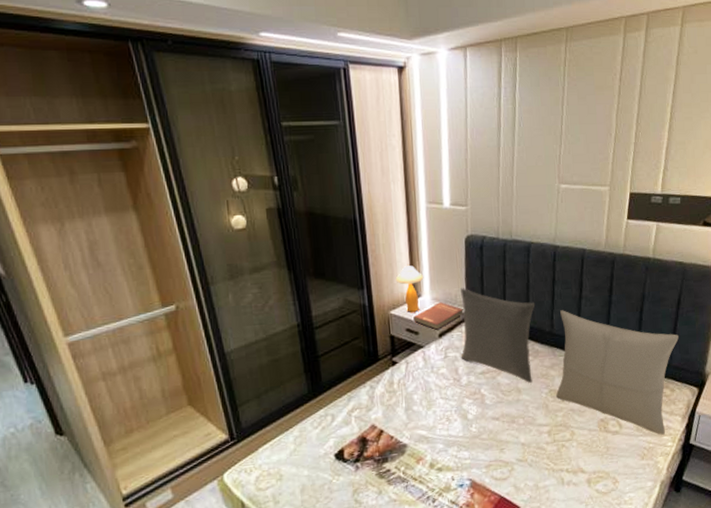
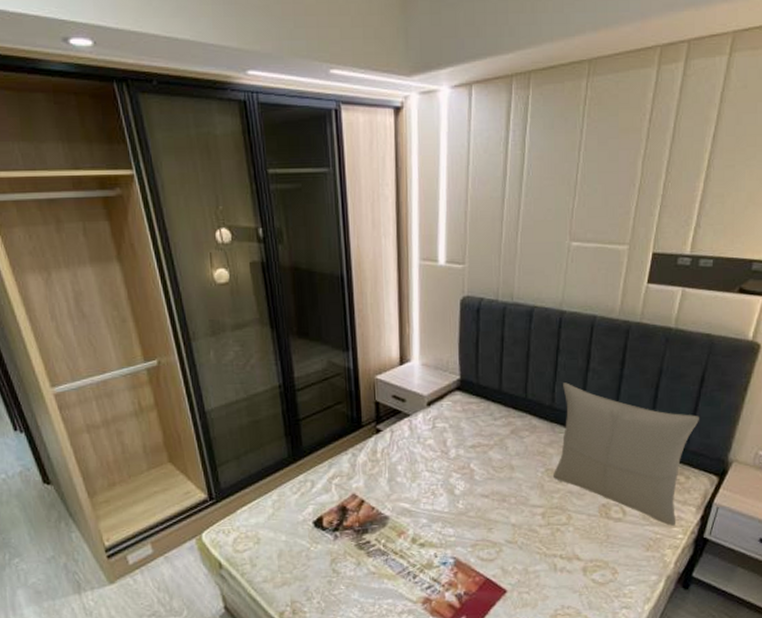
table lamp: present [395,264,424,312] -> none [383,326,414,378]
book: present [413,302,464,330] -> none [400,368,455,398]
pillow: present [461,288,535,383] -> none [451,354,536,460]

